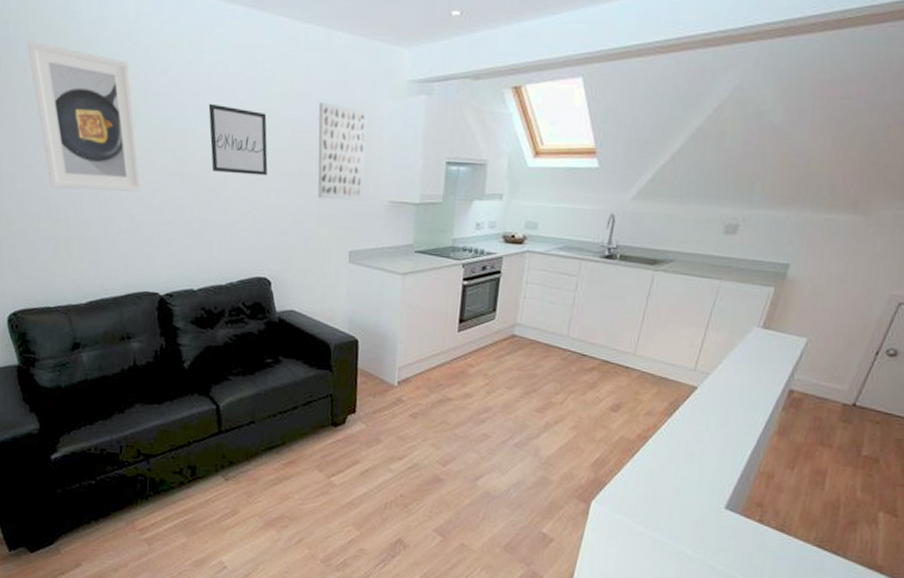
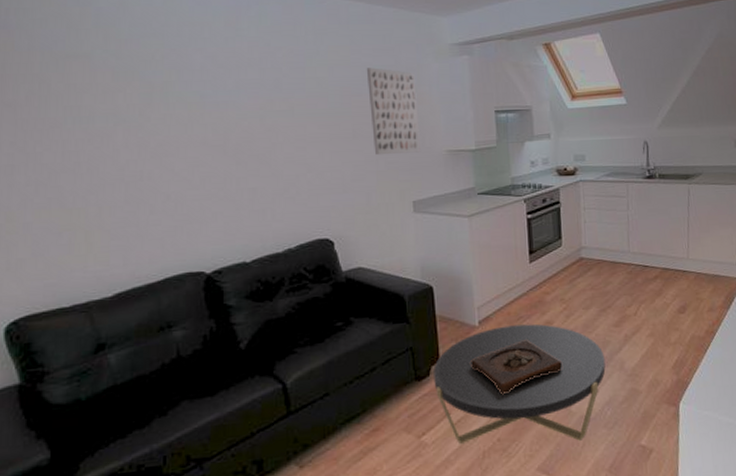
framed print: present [26,41,143,192] -> none [31,28,179,175]
wall art: present [208,103,268,176] -> none [250,76,319,141]
coffee table: none [348,390,521,514] -> present [434,324,606,444]
wooden tray: none [385,407,475,455] -> present [471,340,562,394]

